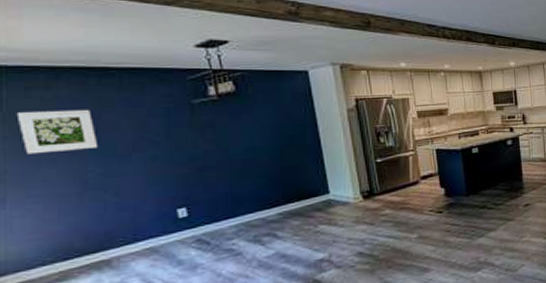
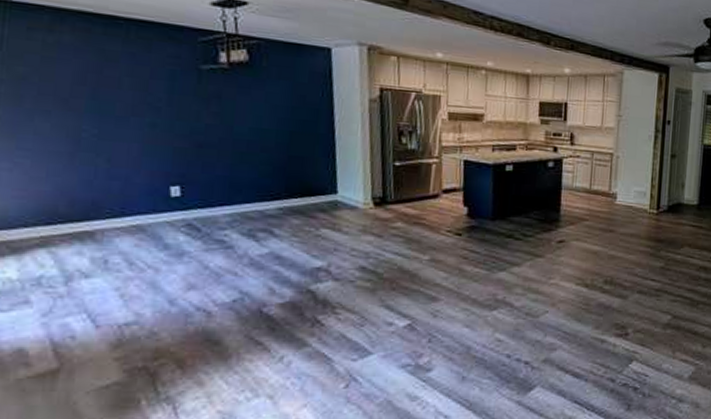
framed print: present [18,109,97,155] -> none [16,55,95,105]

